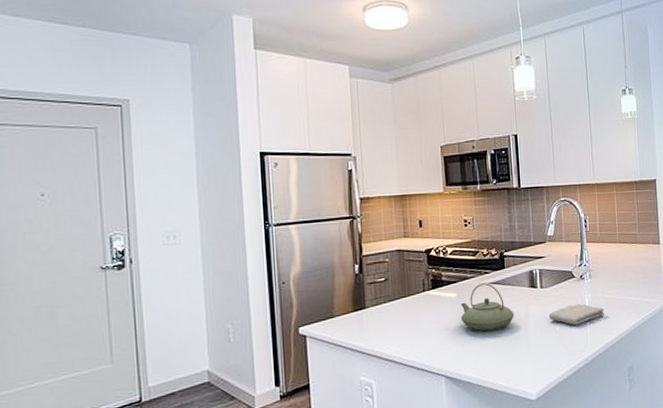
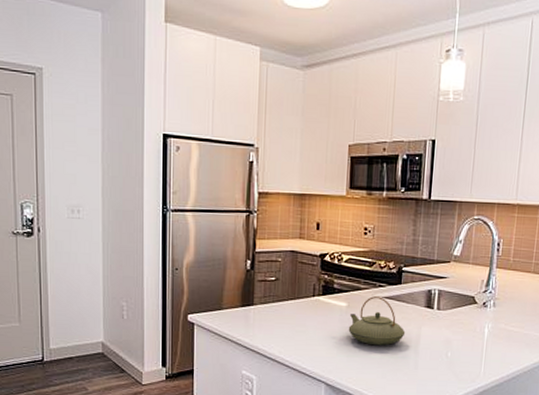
washcloth: present [549,303,604,326] -> none [442,331,504,354]

